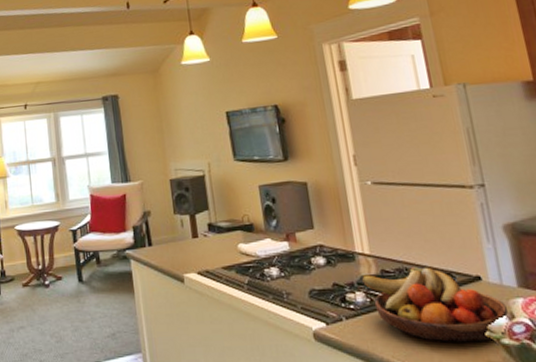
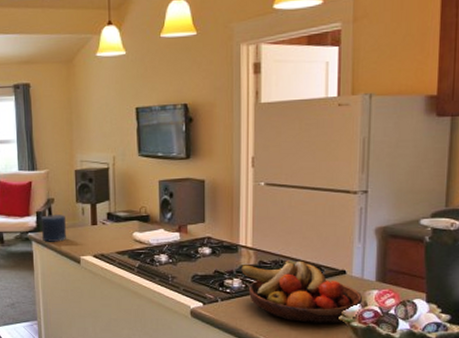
candle: none [137,228,167,260] -> present [40,215,66,242]

